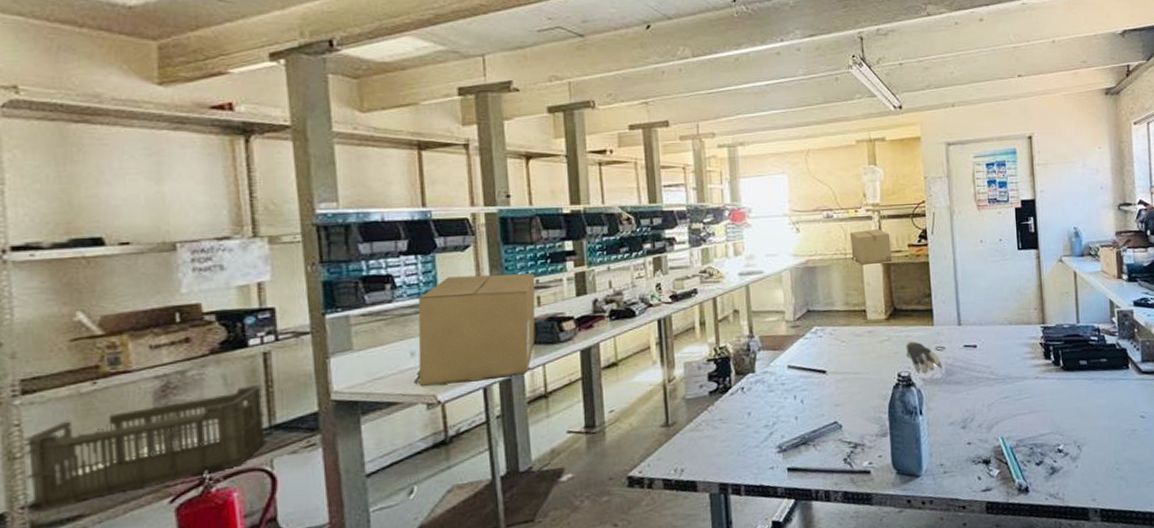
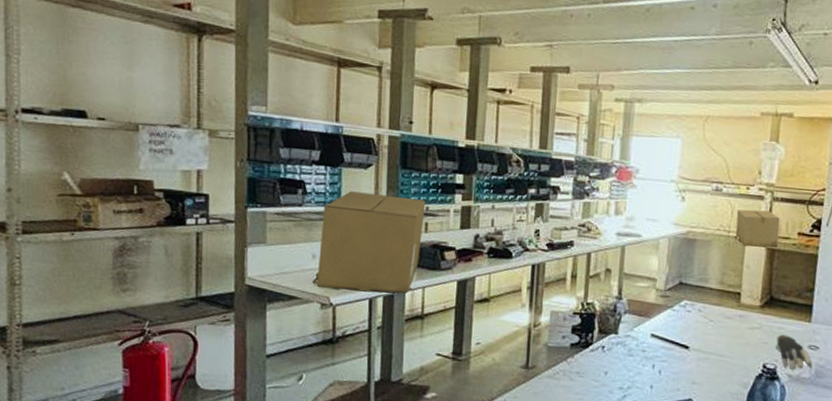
plastic crate: present [22,384,267,514] -> none [21,259,194,331]

